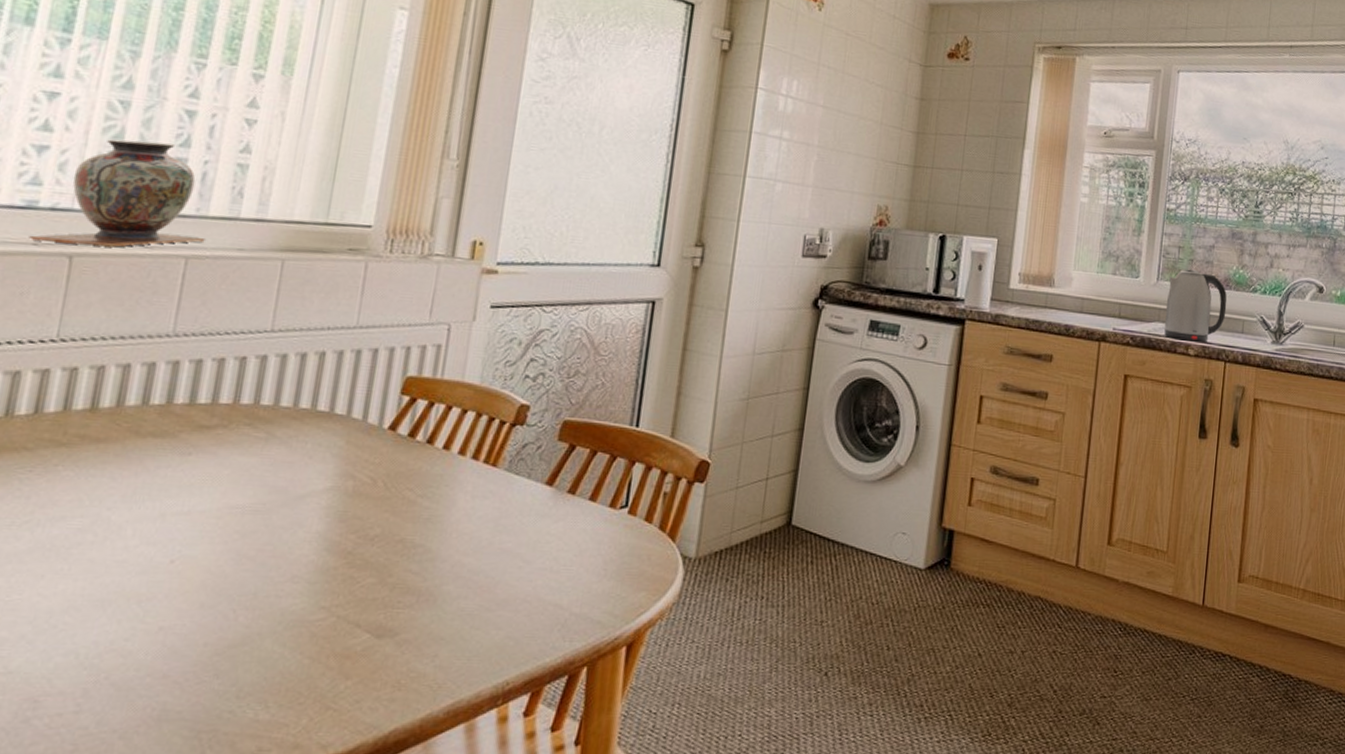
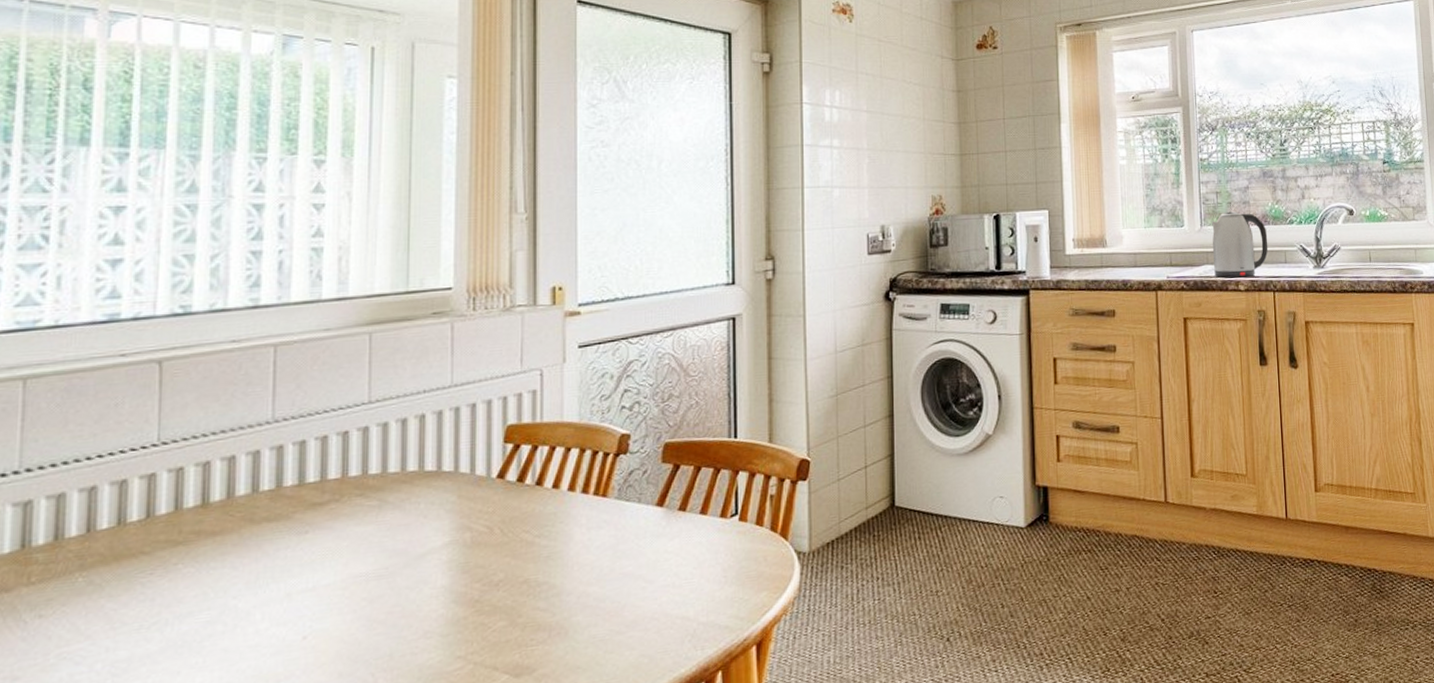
decorative vase: present [28,139,205,248] -> none [115,239,291,352]

